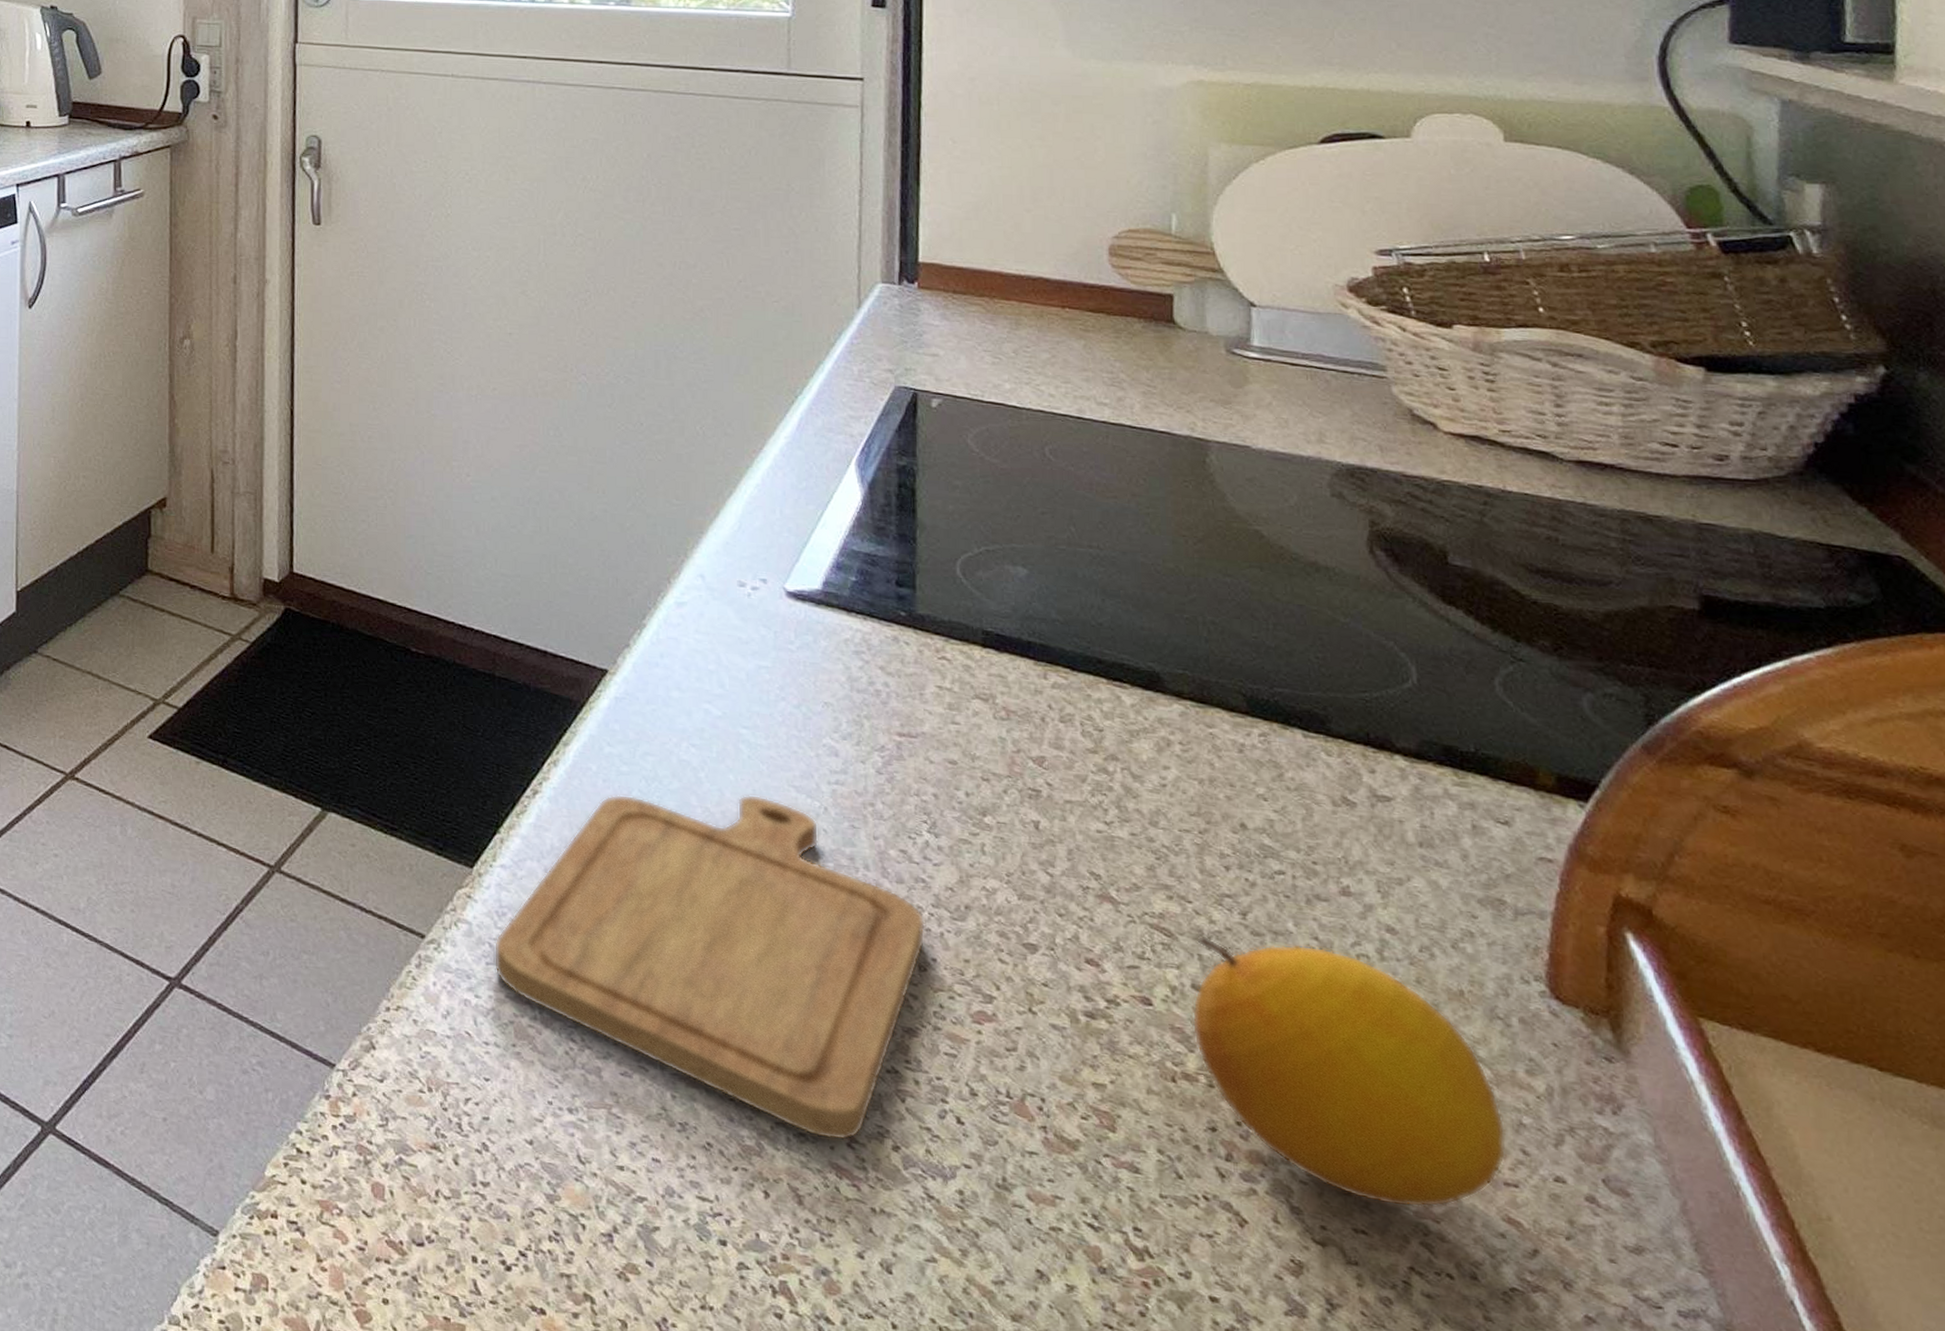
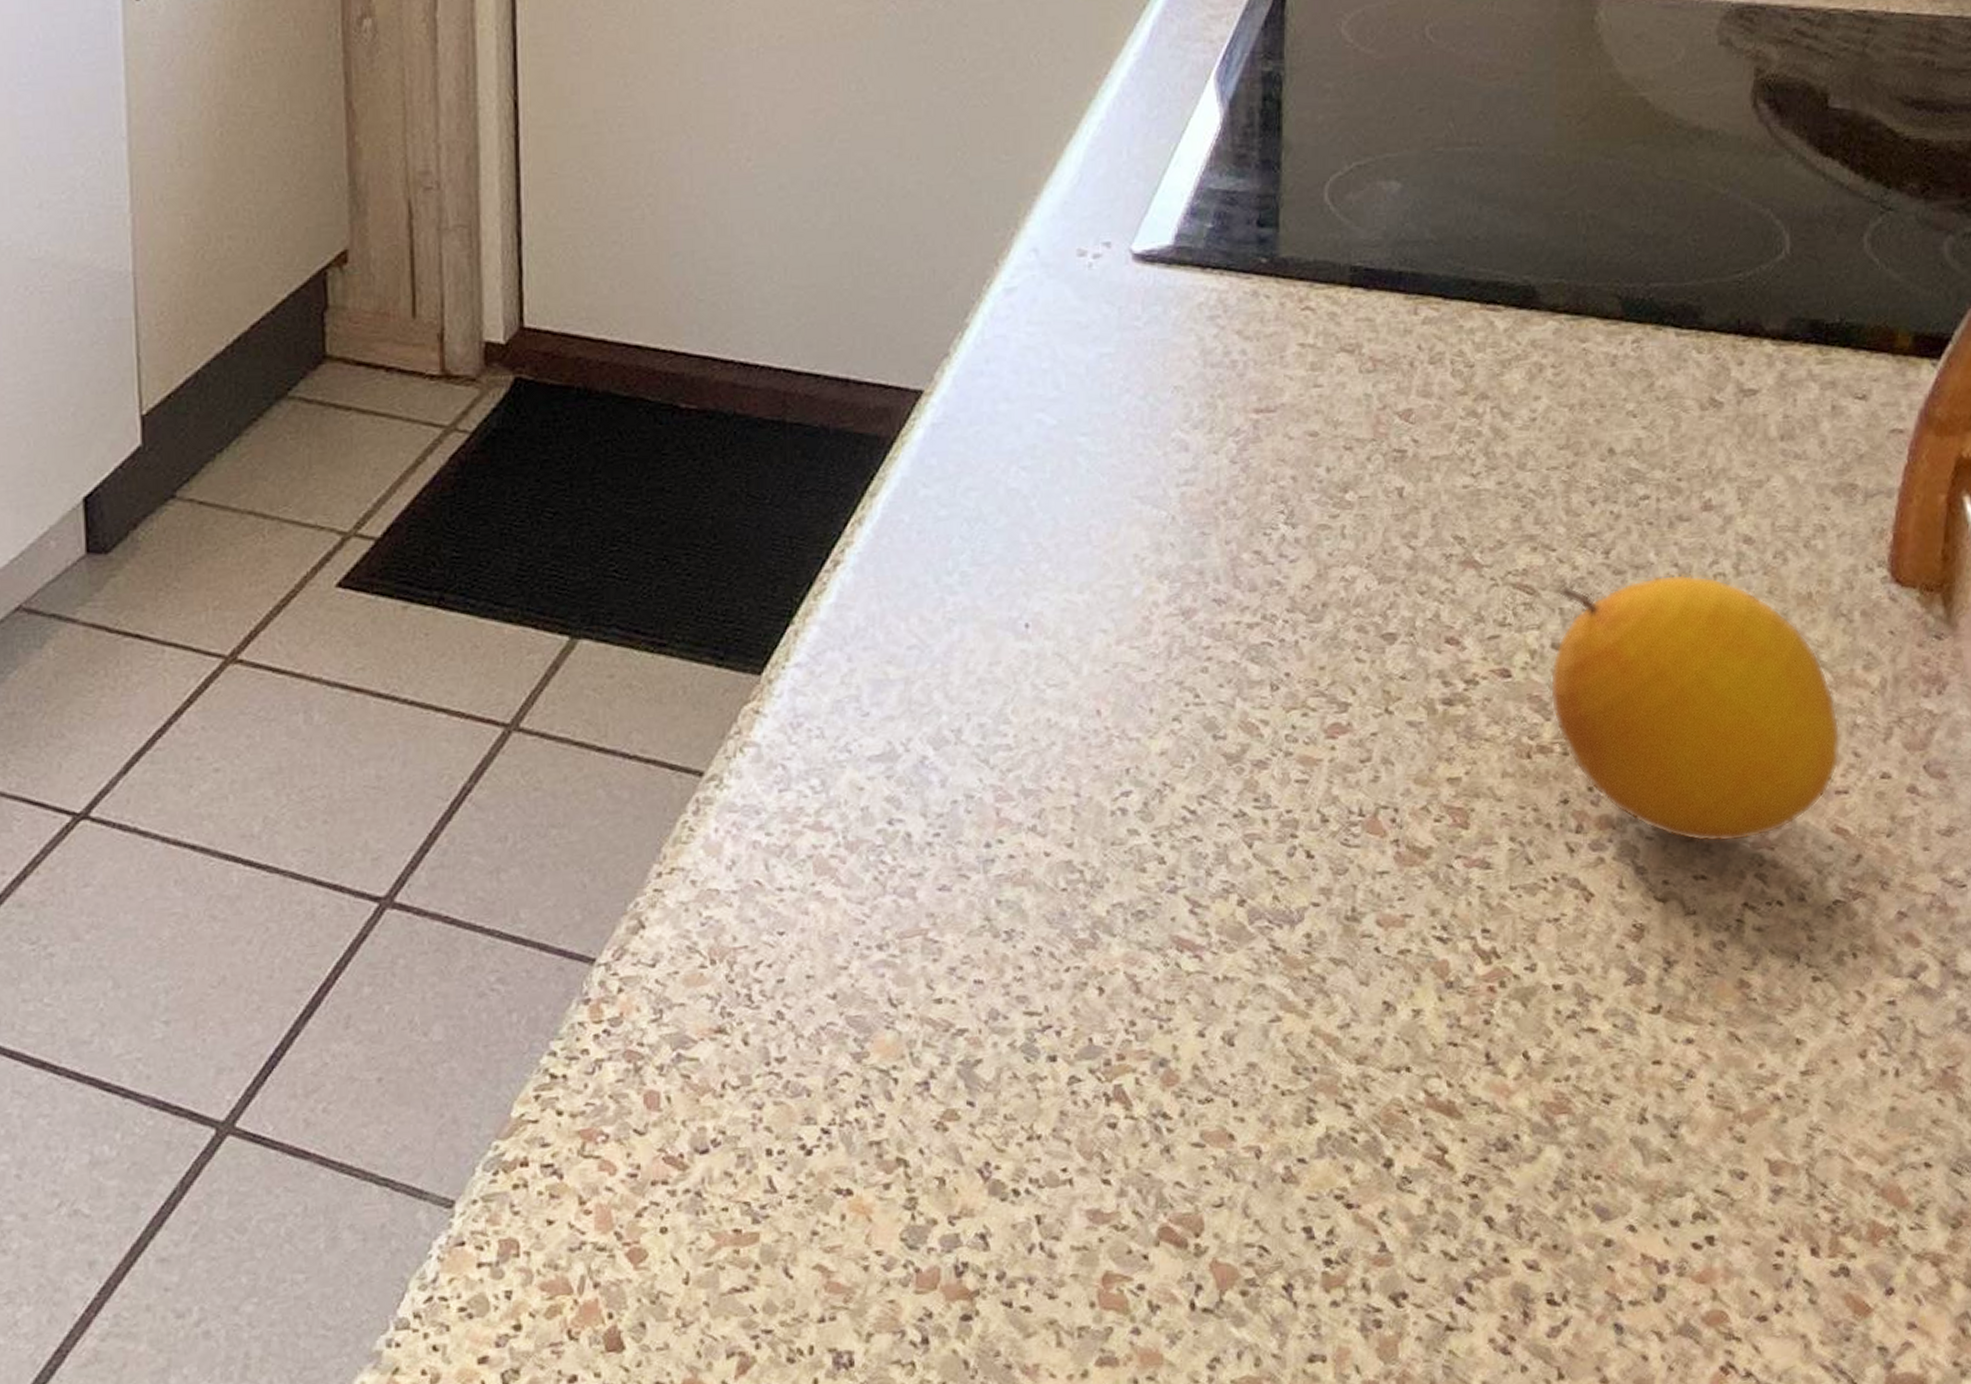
chopping board: present [493,794,926,1141] -> none [787,515,1279,911]

